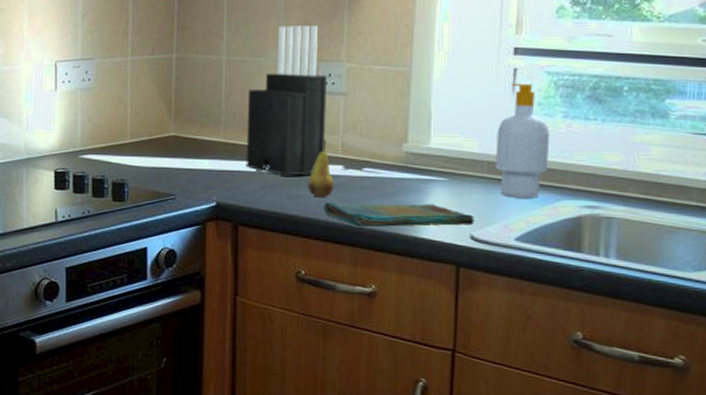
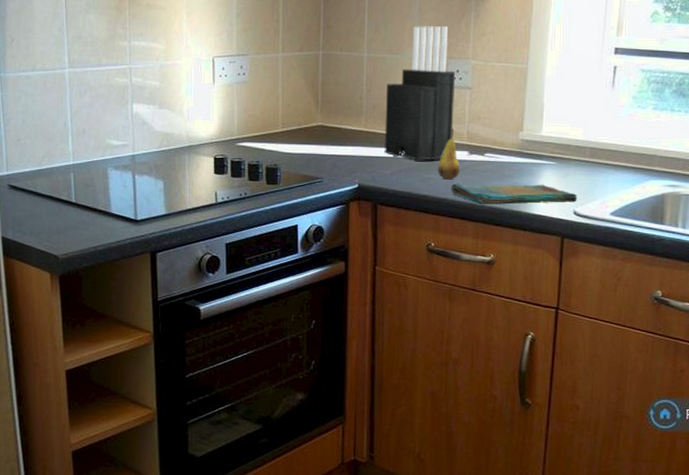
soap bottle: present [495,83,550,198] -> none [596,79,642,179]

